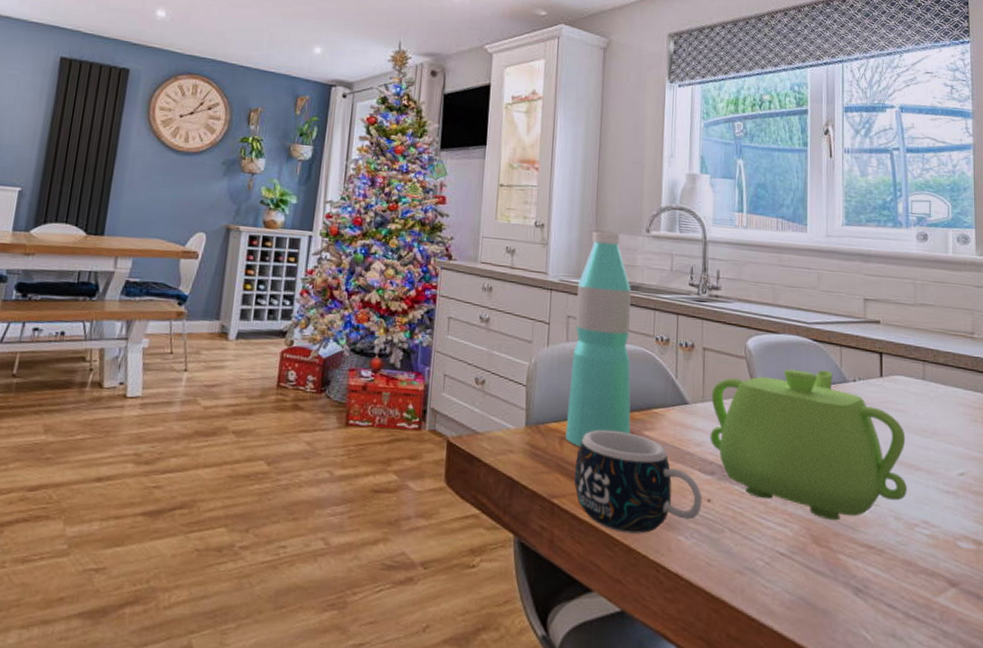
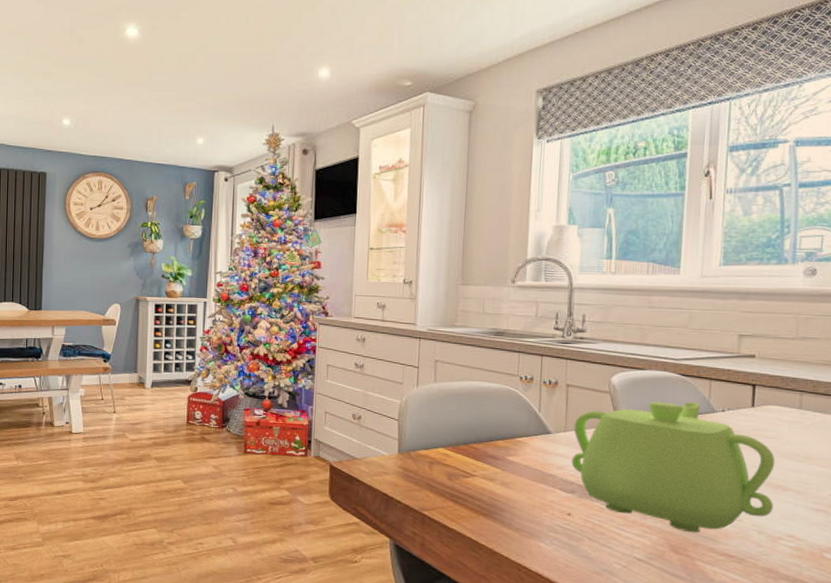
water bottle: present [565,231,631,447] -> none [434,284,496,470]
mug: present [574,430,702,534] -> none [443,456,563,540]

